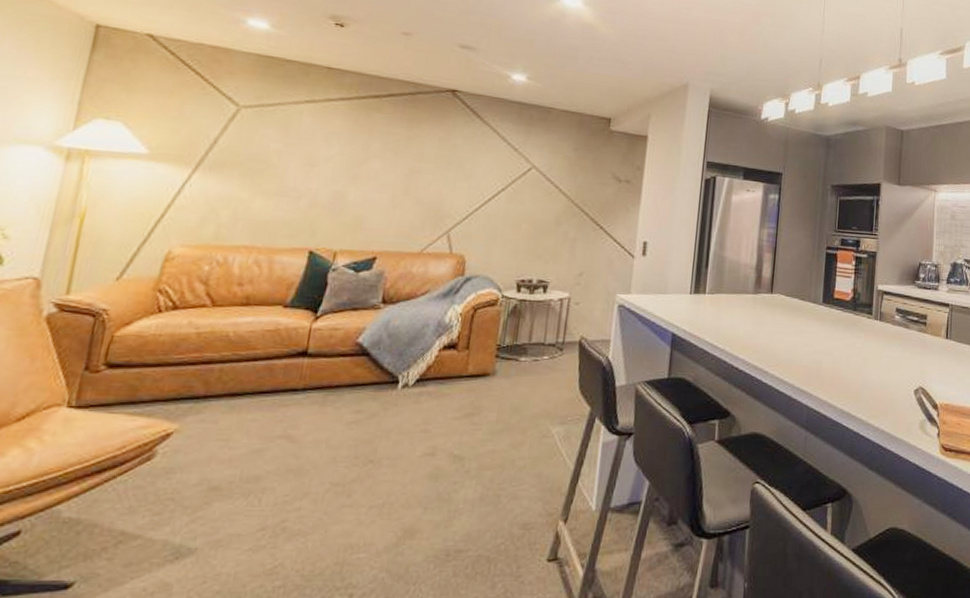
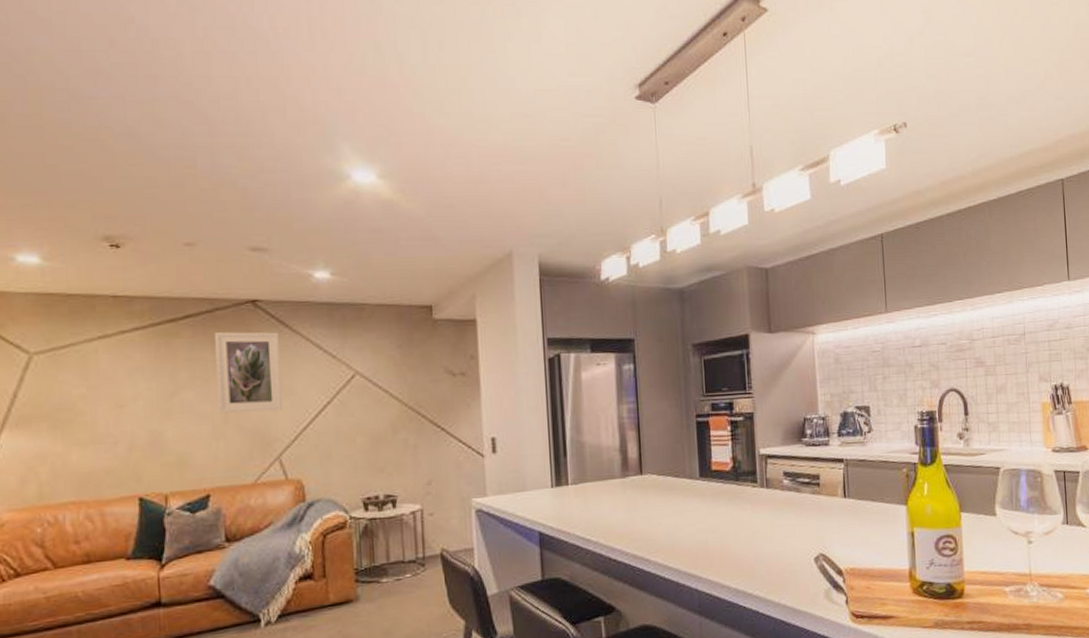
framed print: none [402,113,470,190] -> present [215,331,282,414]

